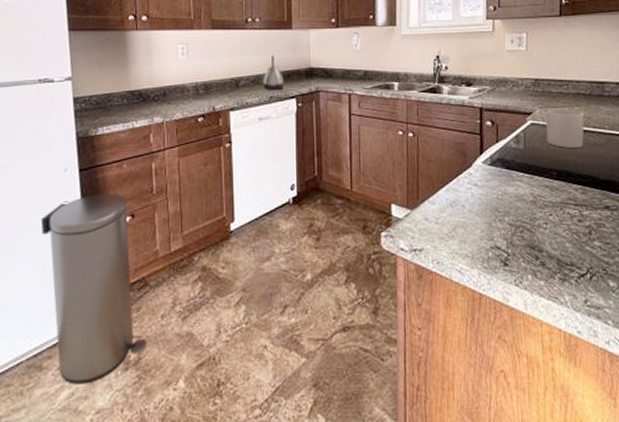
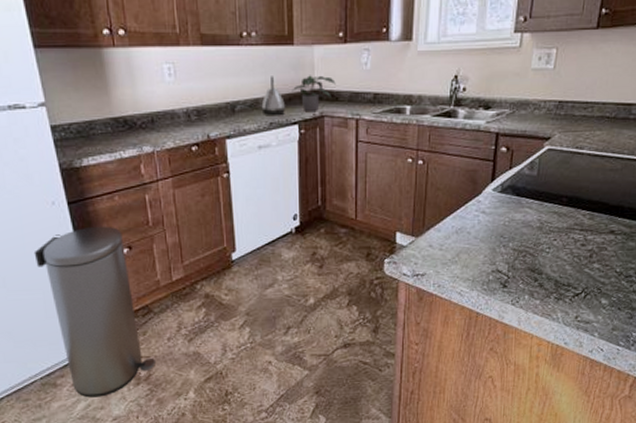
potted plant: none [290,55,330,88] -> present [292,75,336,113]
mug: present [546,109,585,149] -> none [561,133,605,175]

